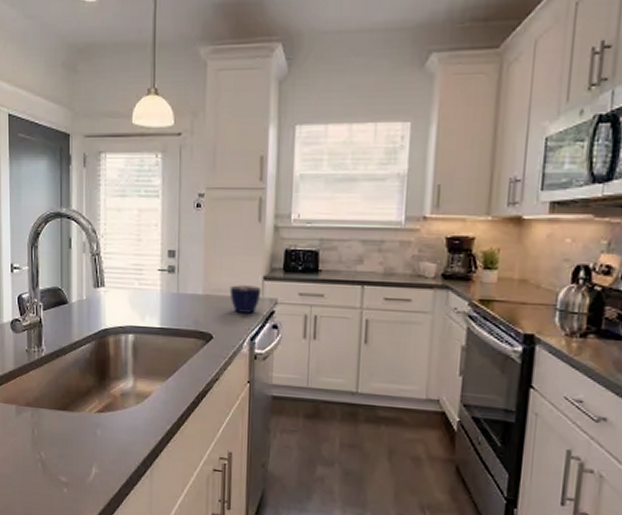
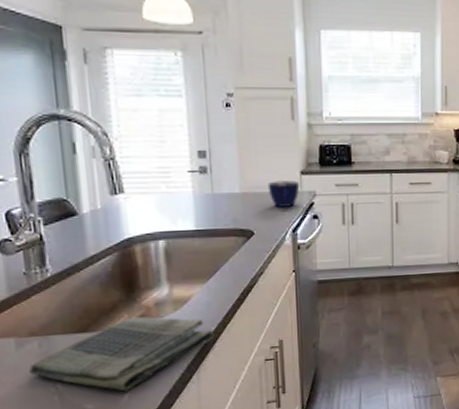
dish towel: none [23,403,169,472] -> present [29,316,214,392]

